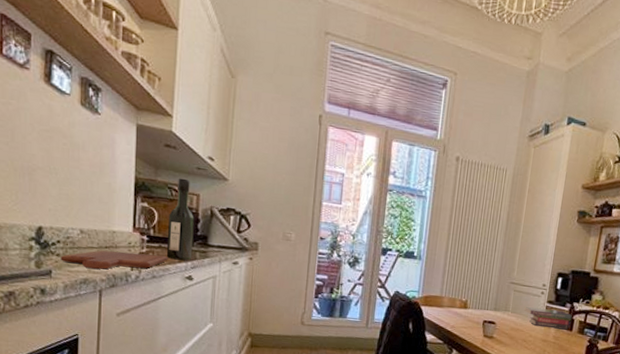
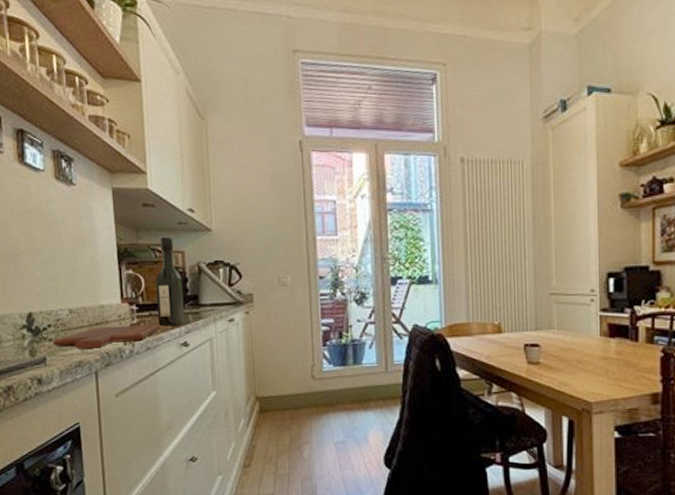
books: present [523,307,572,330] -> none [572,318,635,342]

